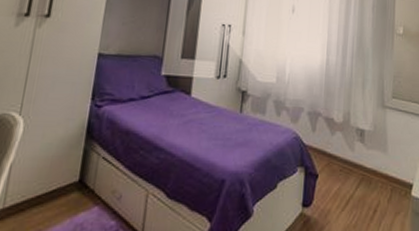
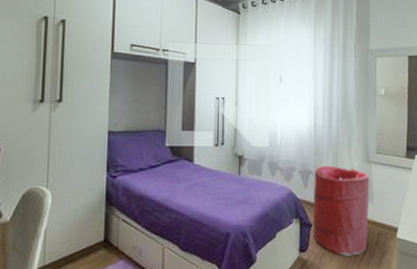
laundry hamper: none [319,108,384,215] -> present [313,165,370,256]

